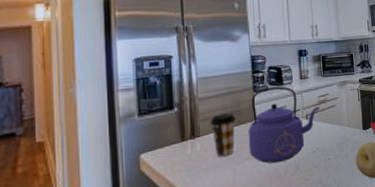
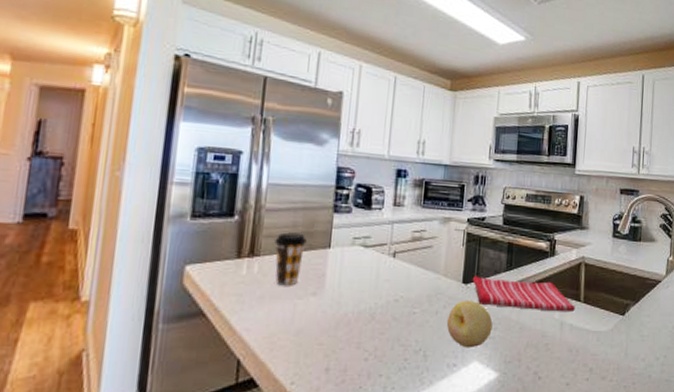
kettle: present [248,86,320,164] -> none [317,209,412,305]

